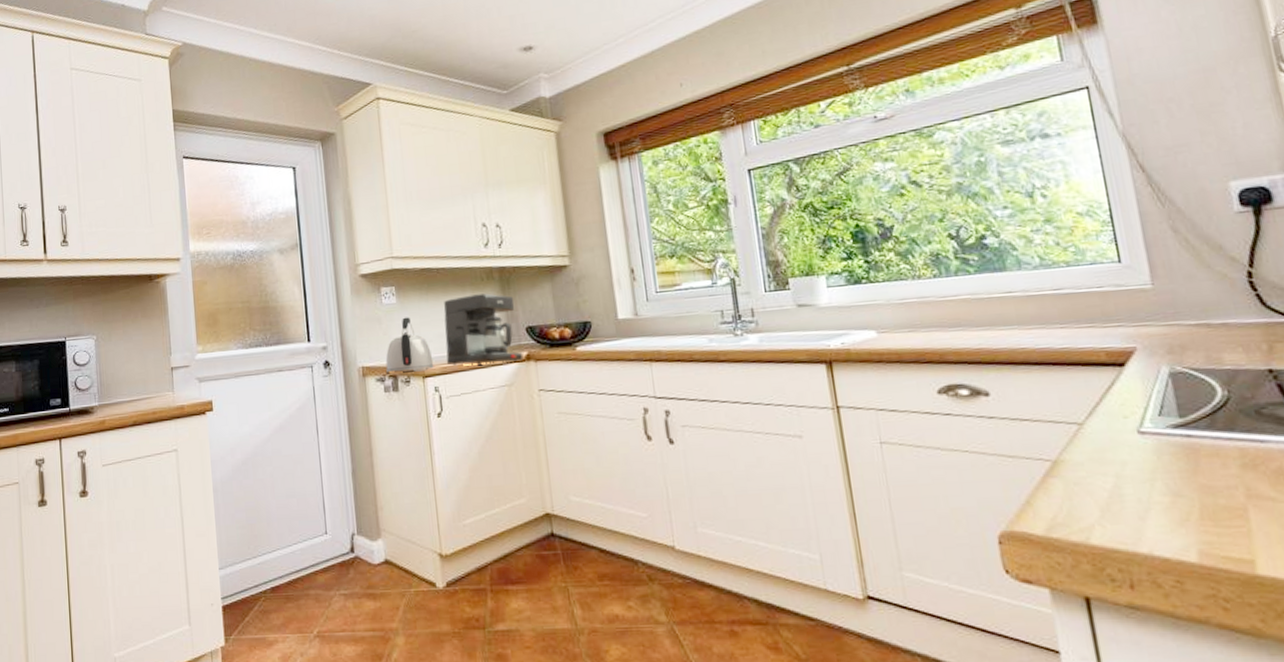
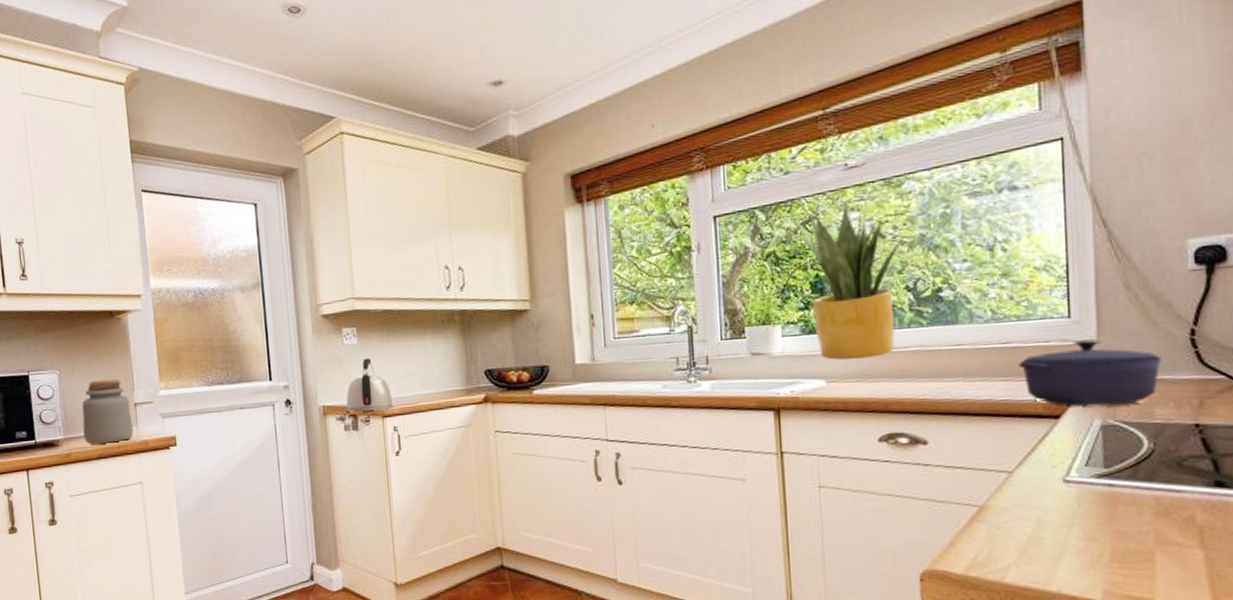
jar: none [118,343,170,411] -> present [82,379,134,444]
coffee maker: present [443,293,524,366] -> none [404,336,481,406]
planter: none [831,153,945,310] -> present [796,202,903,360]
cooking pot: none [1073,283,1222,353] -> present [1018,339,1161,406]

